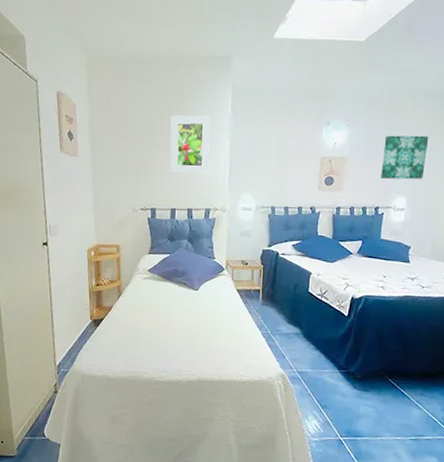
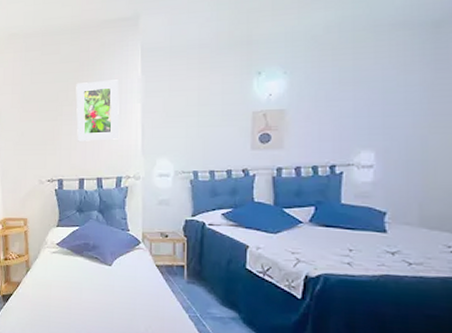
wall art: present [381,135,429,180] -> none [335,74,402,130]

